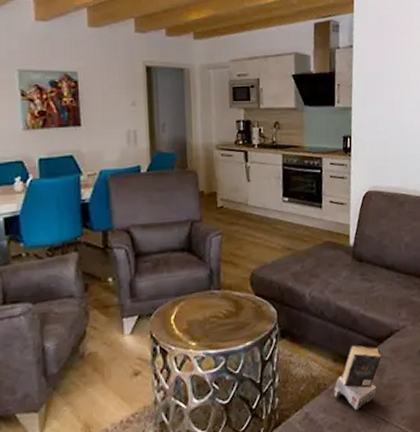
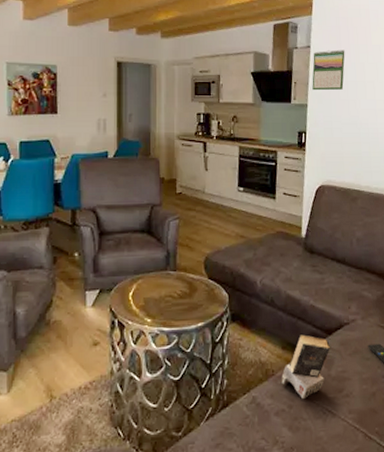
calendar: none [355,49,389,93] -> present [312,49,345,91]

